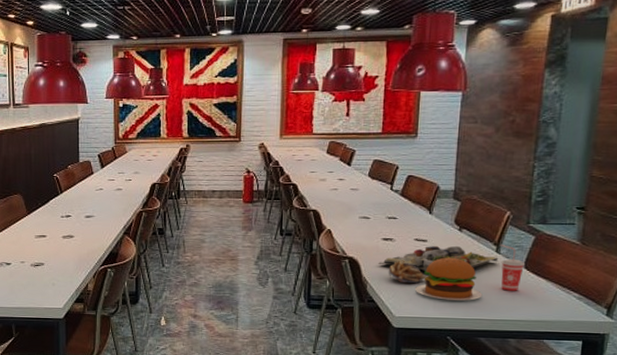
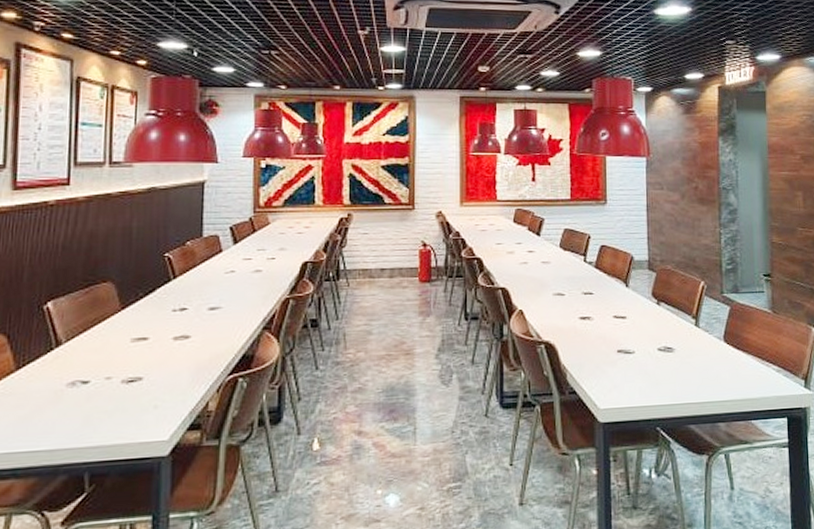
food tray: present [378,245,499,271] -> none [577,321,699,352]
french fries: present [388,260,428,284] -> none [588,341,630,369]
burger: present [414,257,483,301] -> none [618,334,687,385]
beverage cup: present [500,244,526,291] -> none [698,316,725,369]

